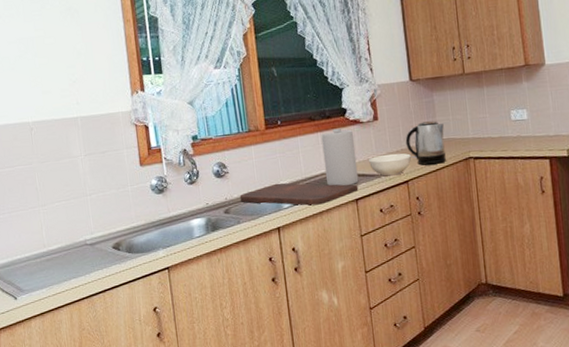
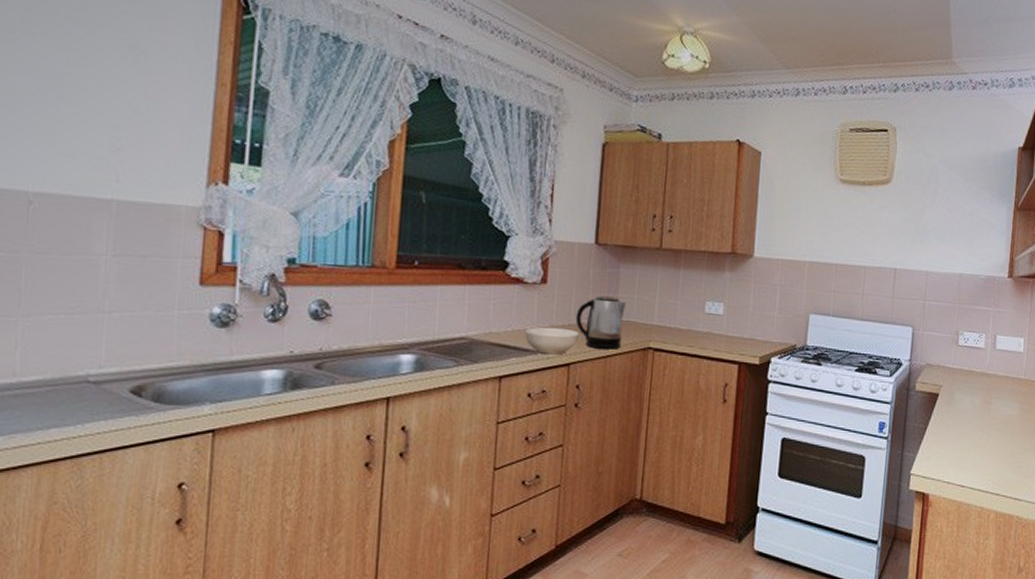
cutting board: present [239,183,359,206] -> none [340,340,506,377]
paper towel holder: present [321,128,359,186] -> none [465,284,513,359]

